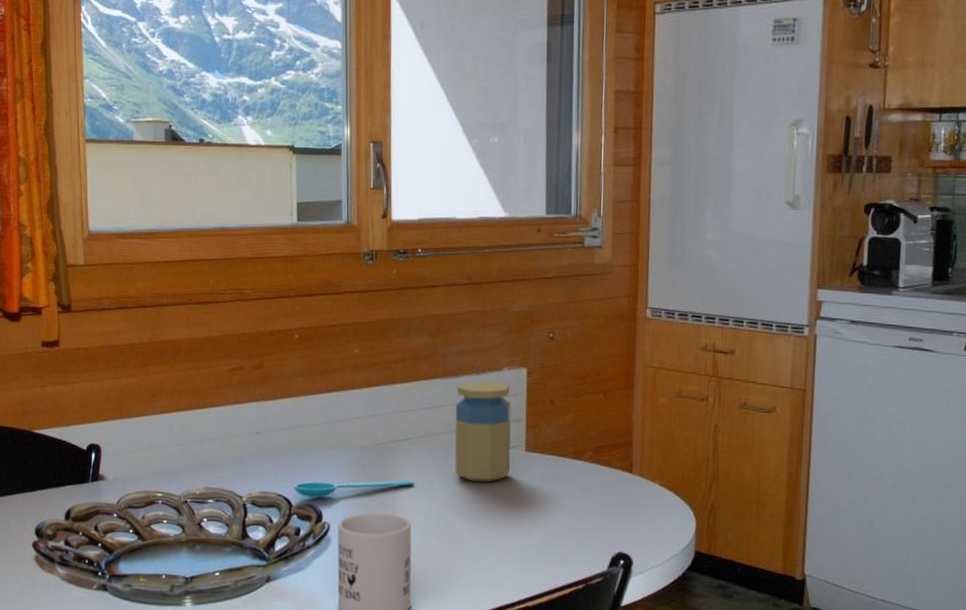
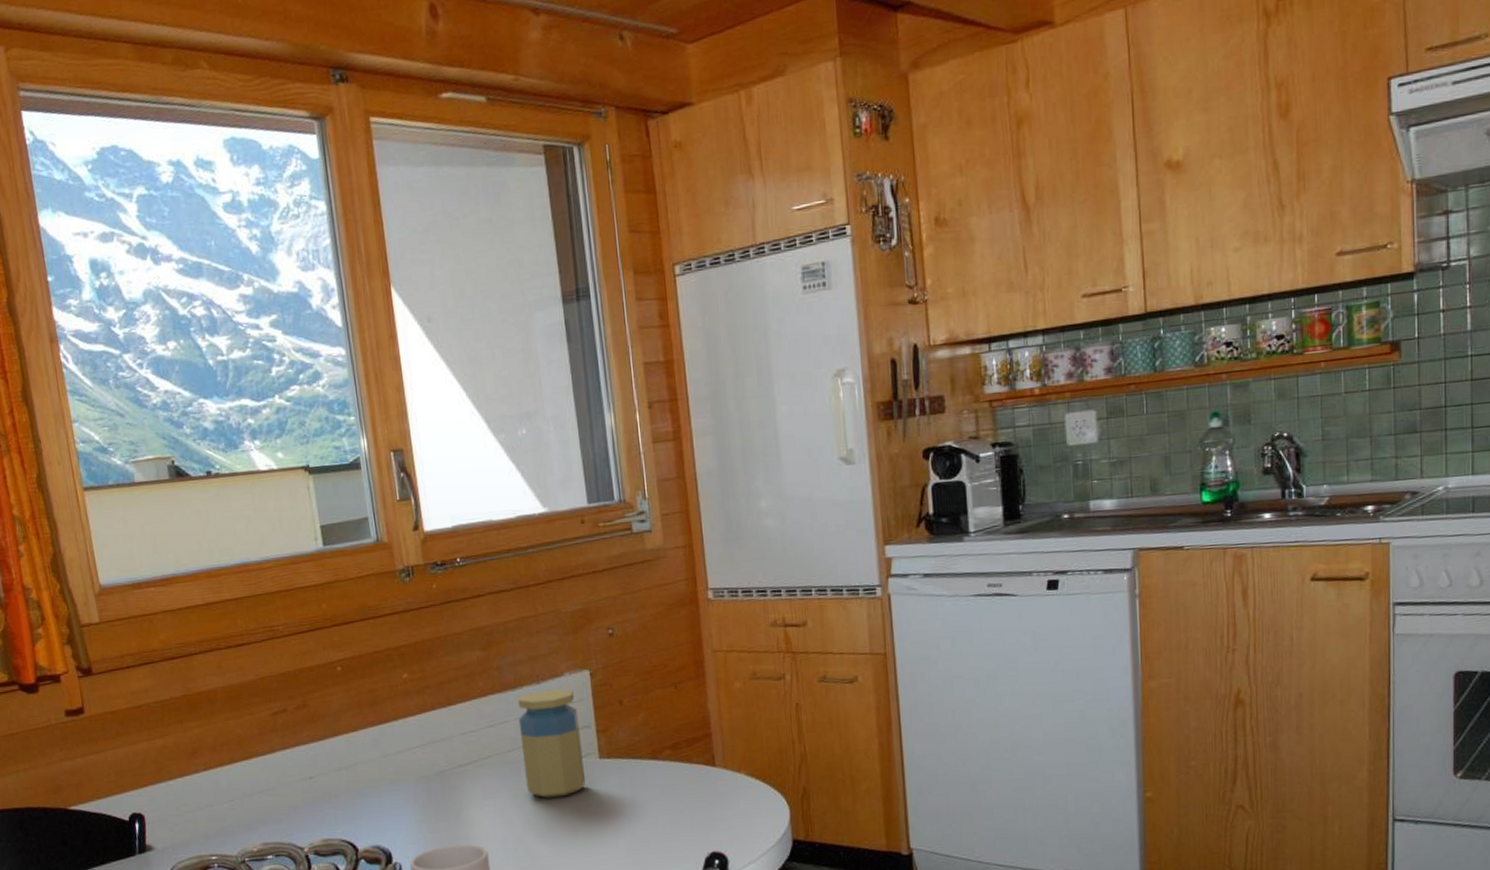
spoon: present [294,479,415,498] -> none [357,805,486,839]

